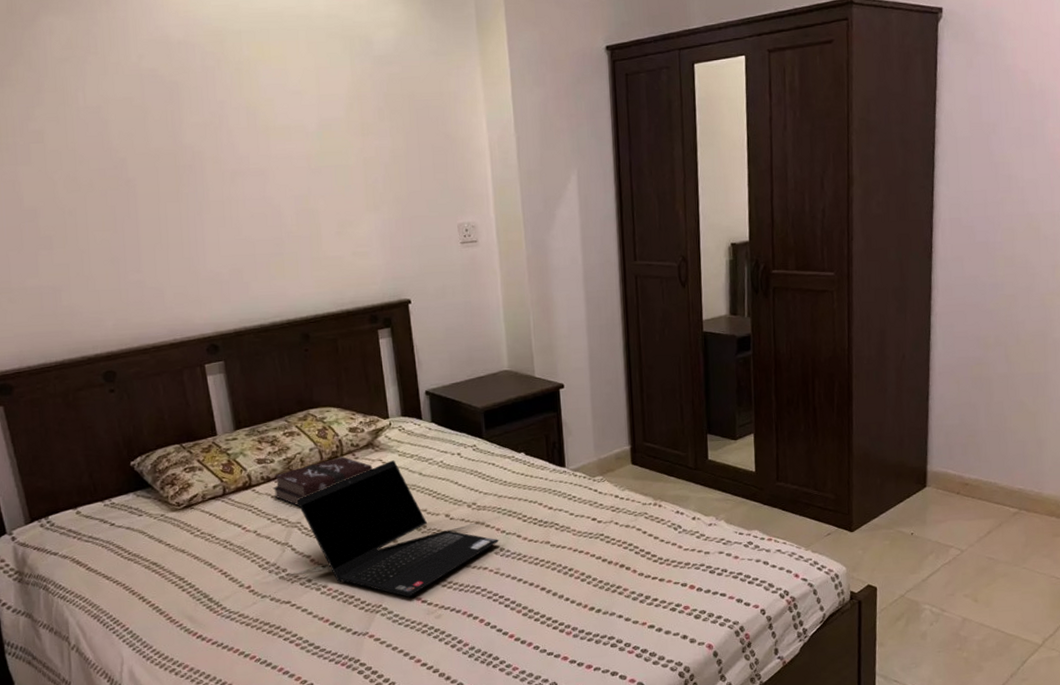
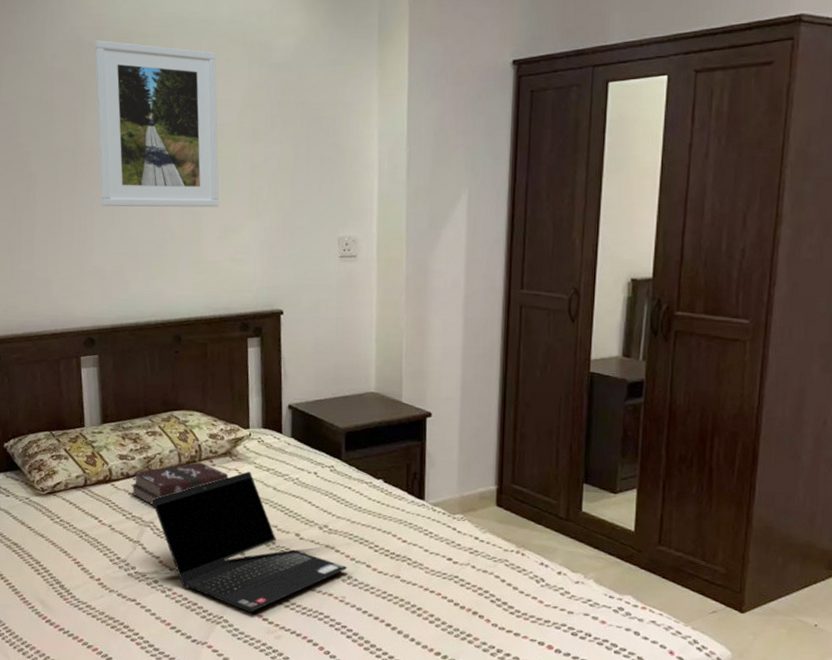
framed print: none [184,38,335,210] -> present [94,40,219,208]

